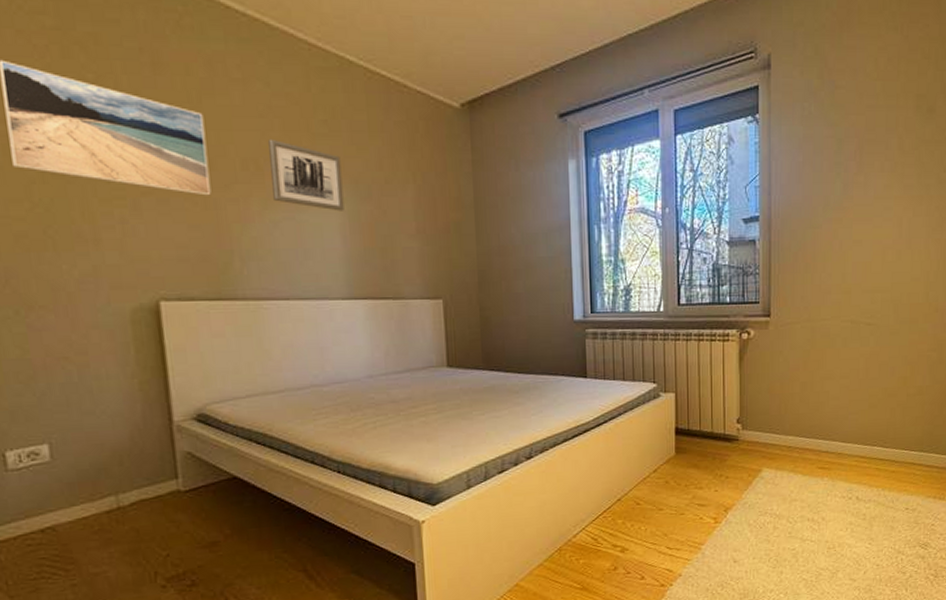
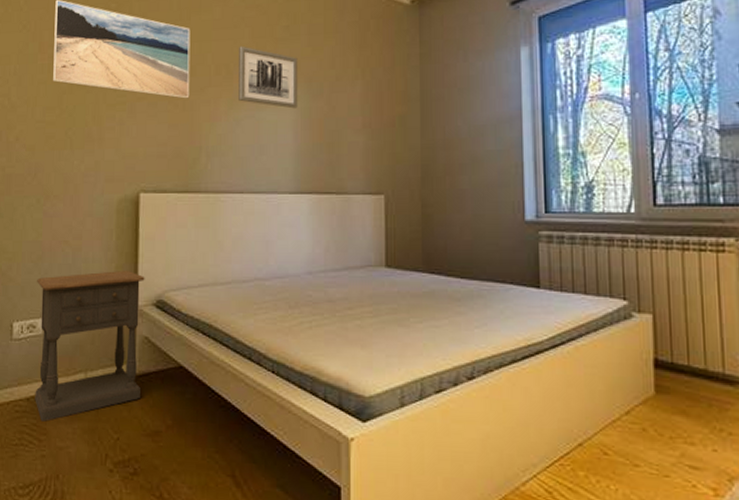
nightstand: none [31,386,190,551] -> present [35,271,145,422]

